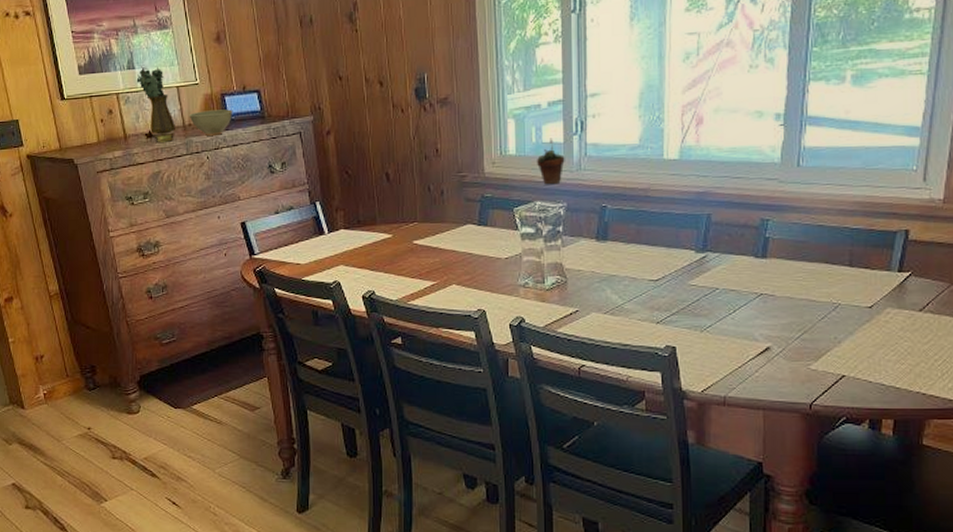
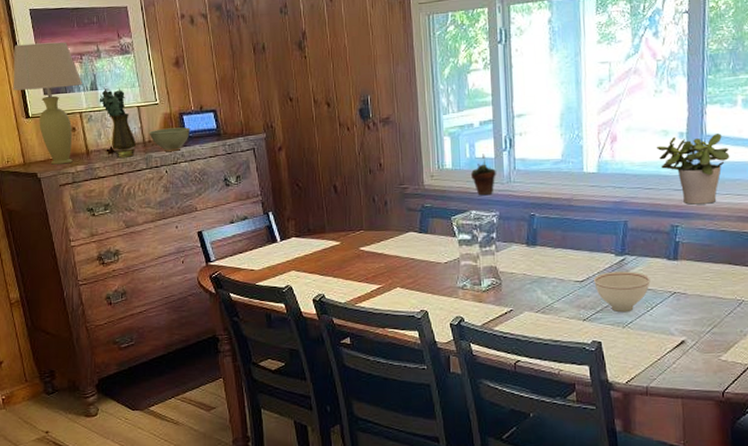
table lamp: none [47,16,119,150] -> present [13,41,83,165]
bowl: none [670,269,734,315] -> present [594,271,650,313]
potted plant: none [749,115,834,196] -> present [657,133,730,205]

